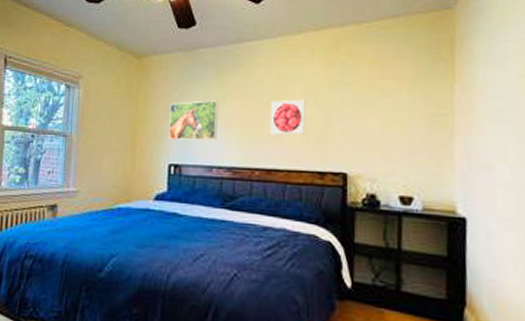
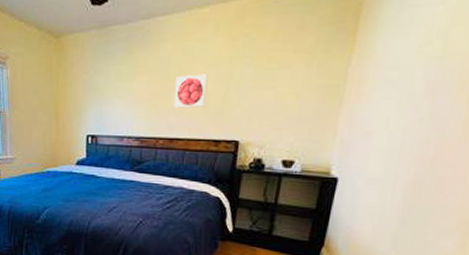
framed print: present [168,100,219,141] -> none [86,77,129,115]

